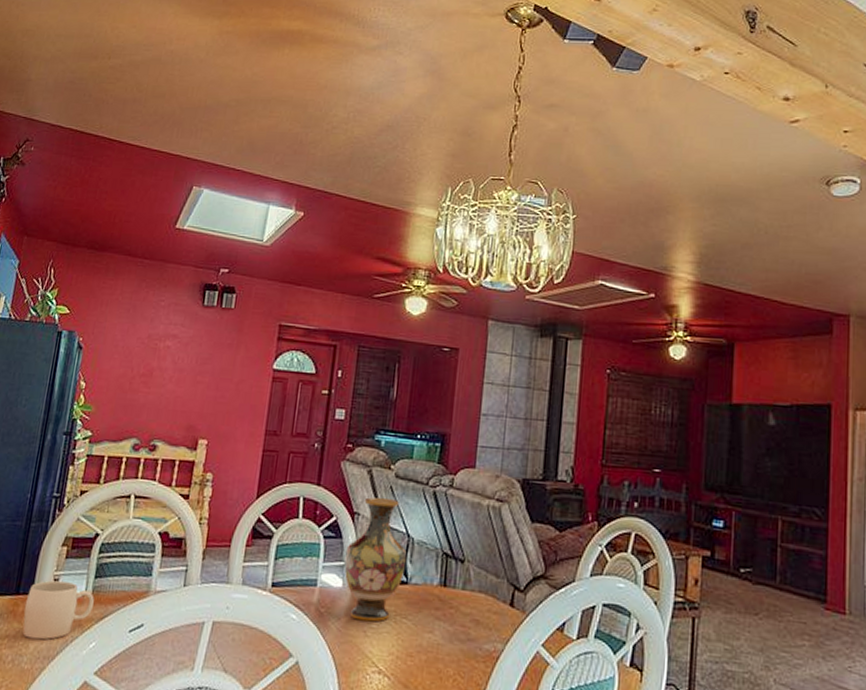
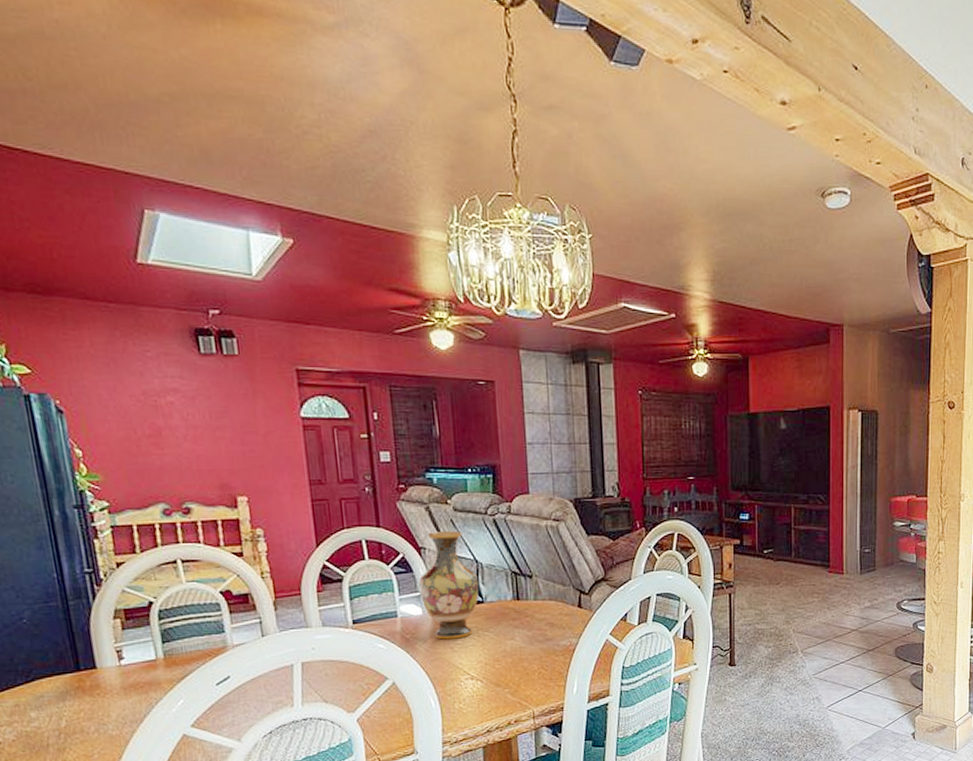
mug: present [22,580,94,640] -> none [90,651,170,708]

